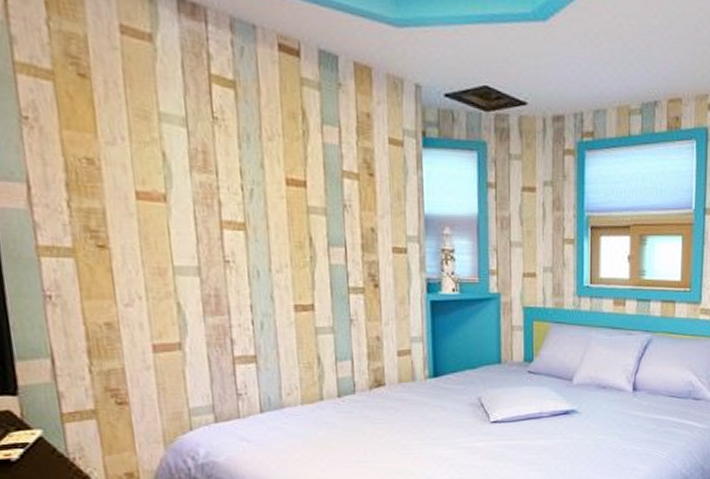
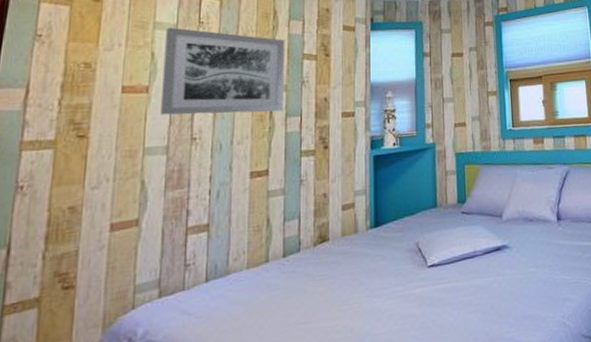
wall art: none [174,121,325,239] -> present [161,27,285,115]

